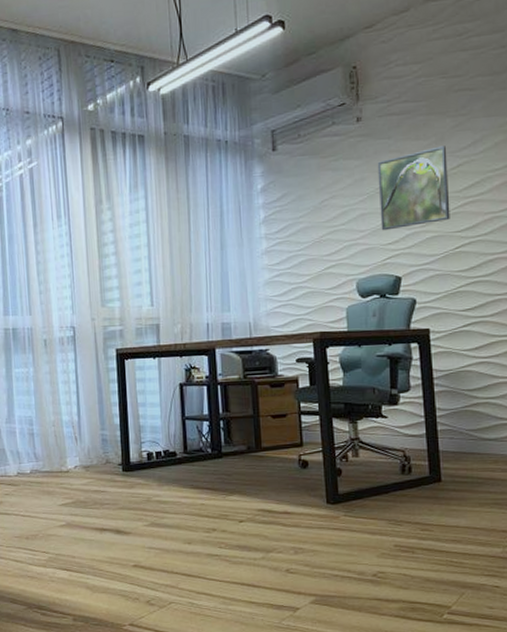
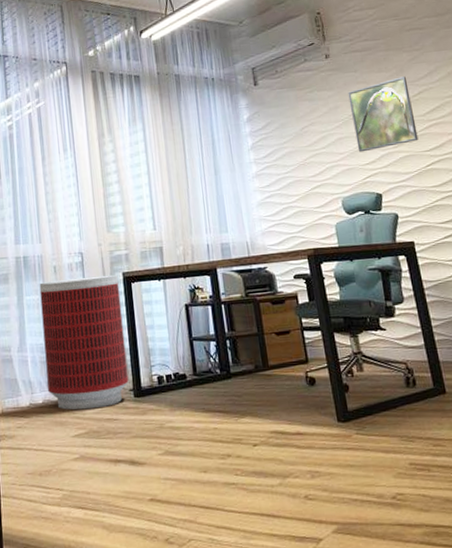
trash can: none [29,350,118,481] -> present [39,274,129,410]

